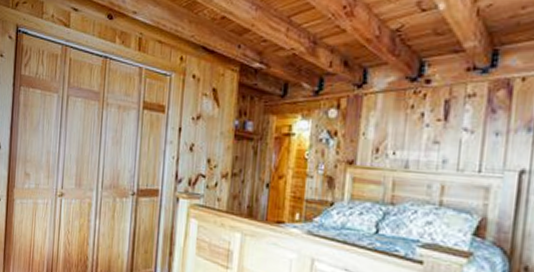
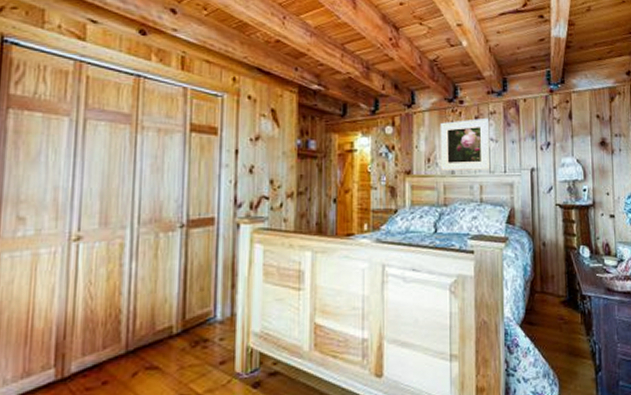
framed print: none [390,101,464,168] -> present [439,117,489,172]

